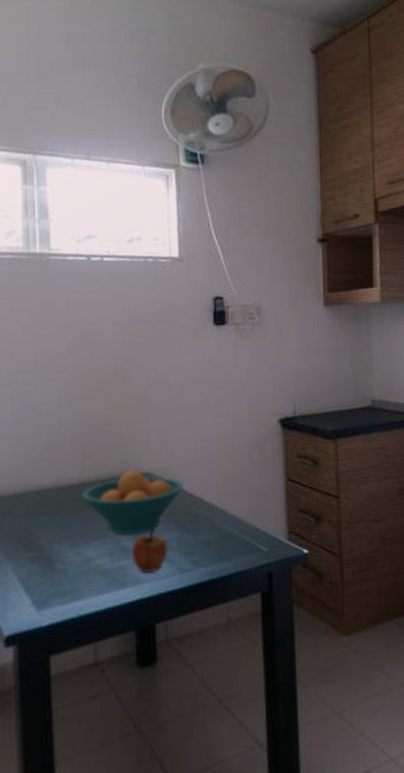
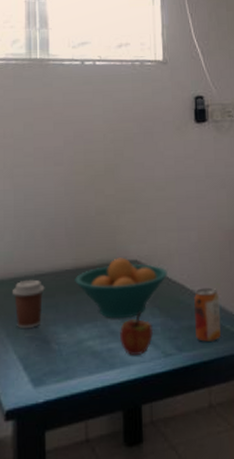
coffee cup: none [10,495,48,548] -> present [11,279,45,328]
beverage can: none [212,499,241,556] -> present [194,287,221,342]

